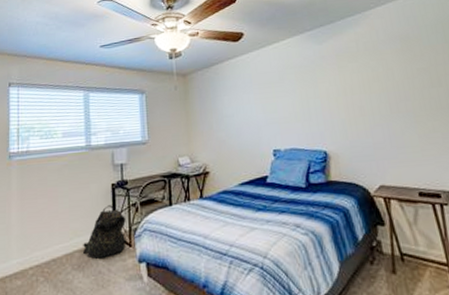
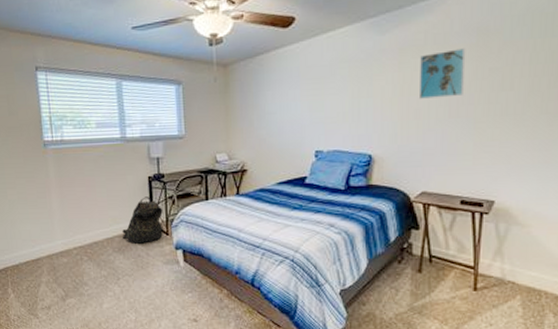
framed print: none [356,53,399,97] -> present [418,48,466,99]

